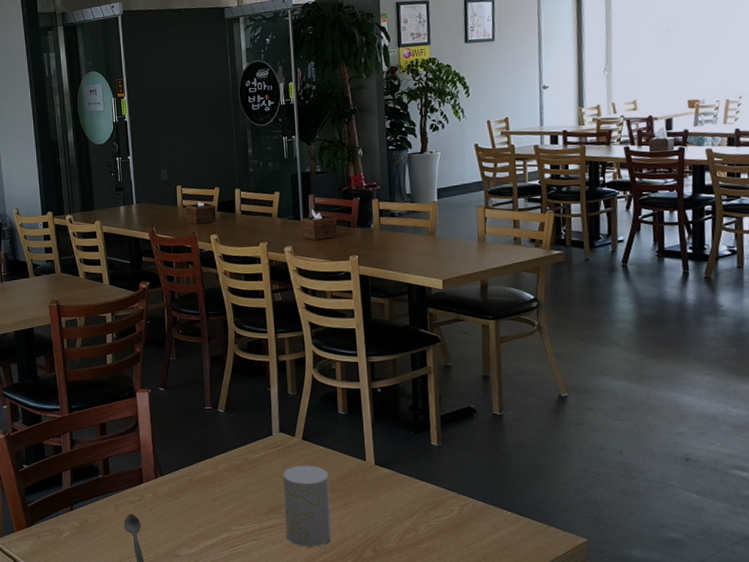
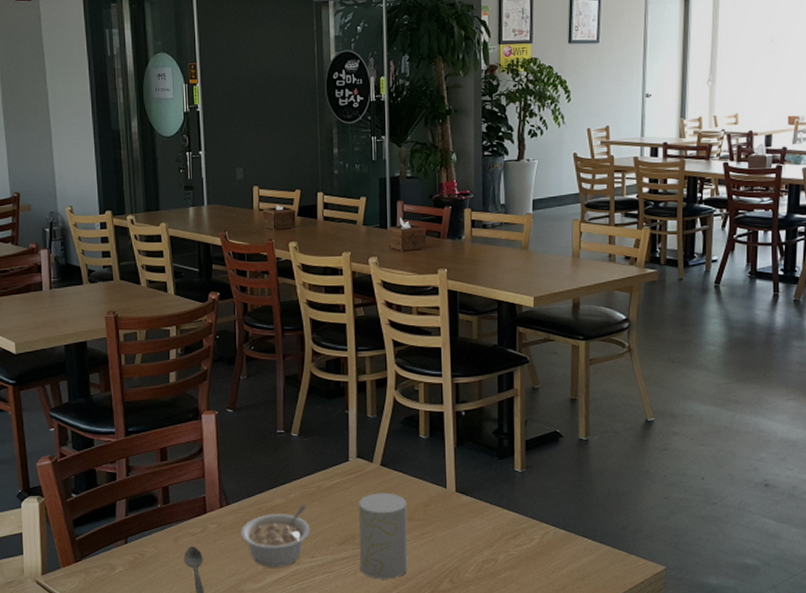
legume: none [175,476,239,535] -> present [241,505,310,569]

